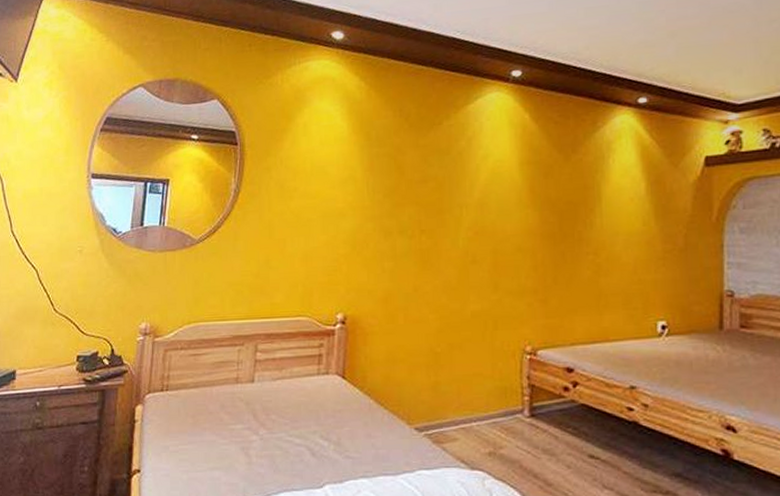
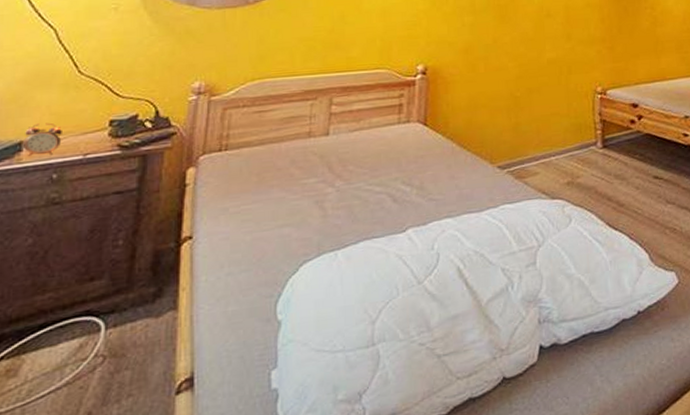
alarm clock: none [15,355,43,385] -> present [22,122,62,156]

